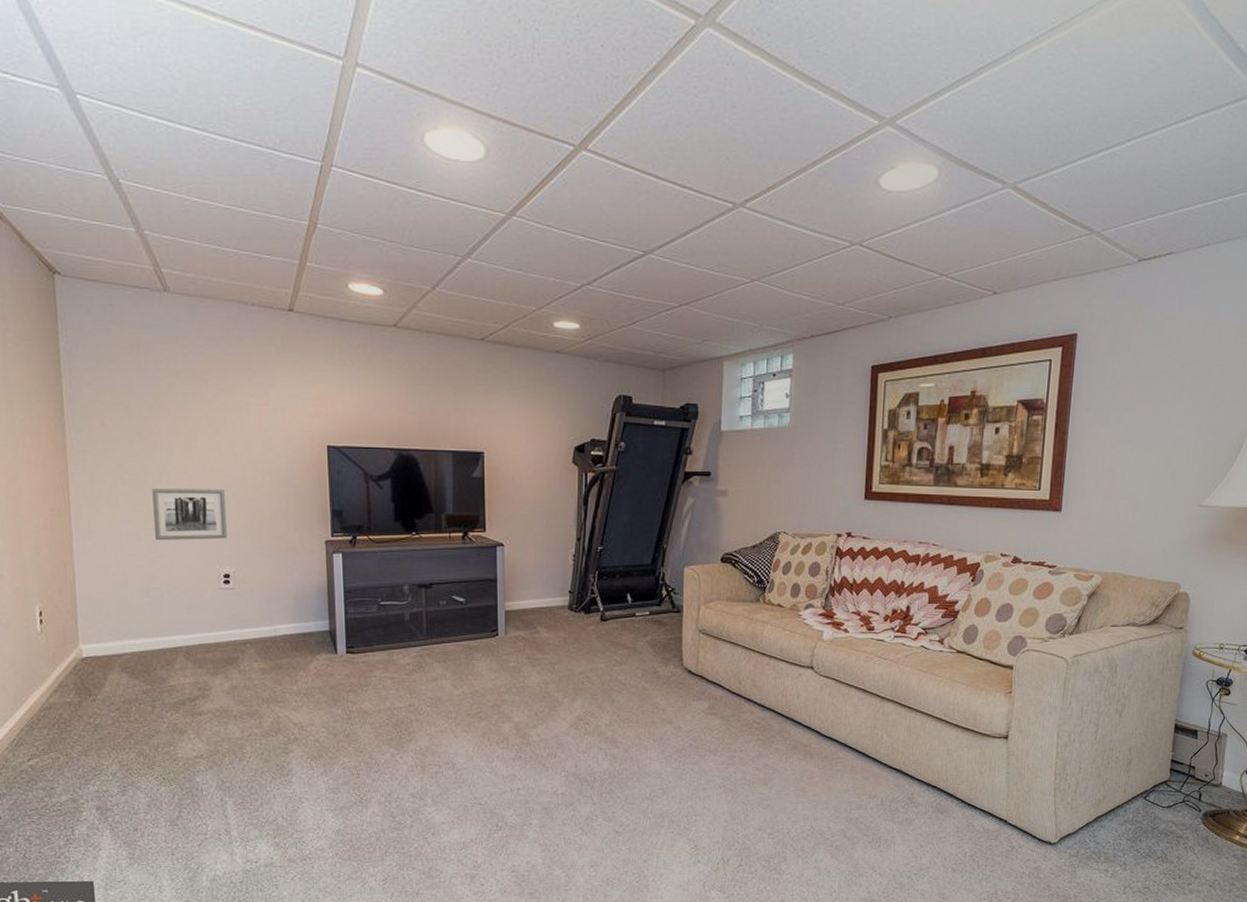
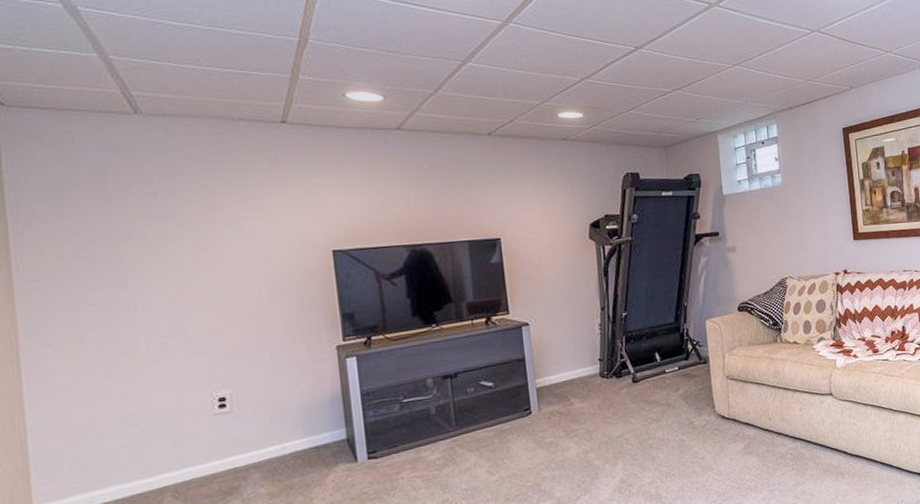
wall art: present [152,488,227,541] -> none [125,308,221,374]

